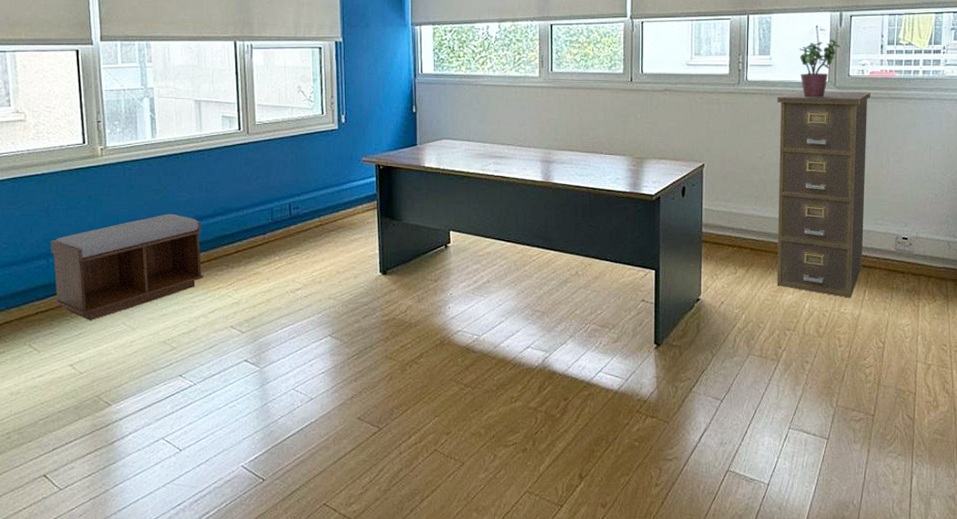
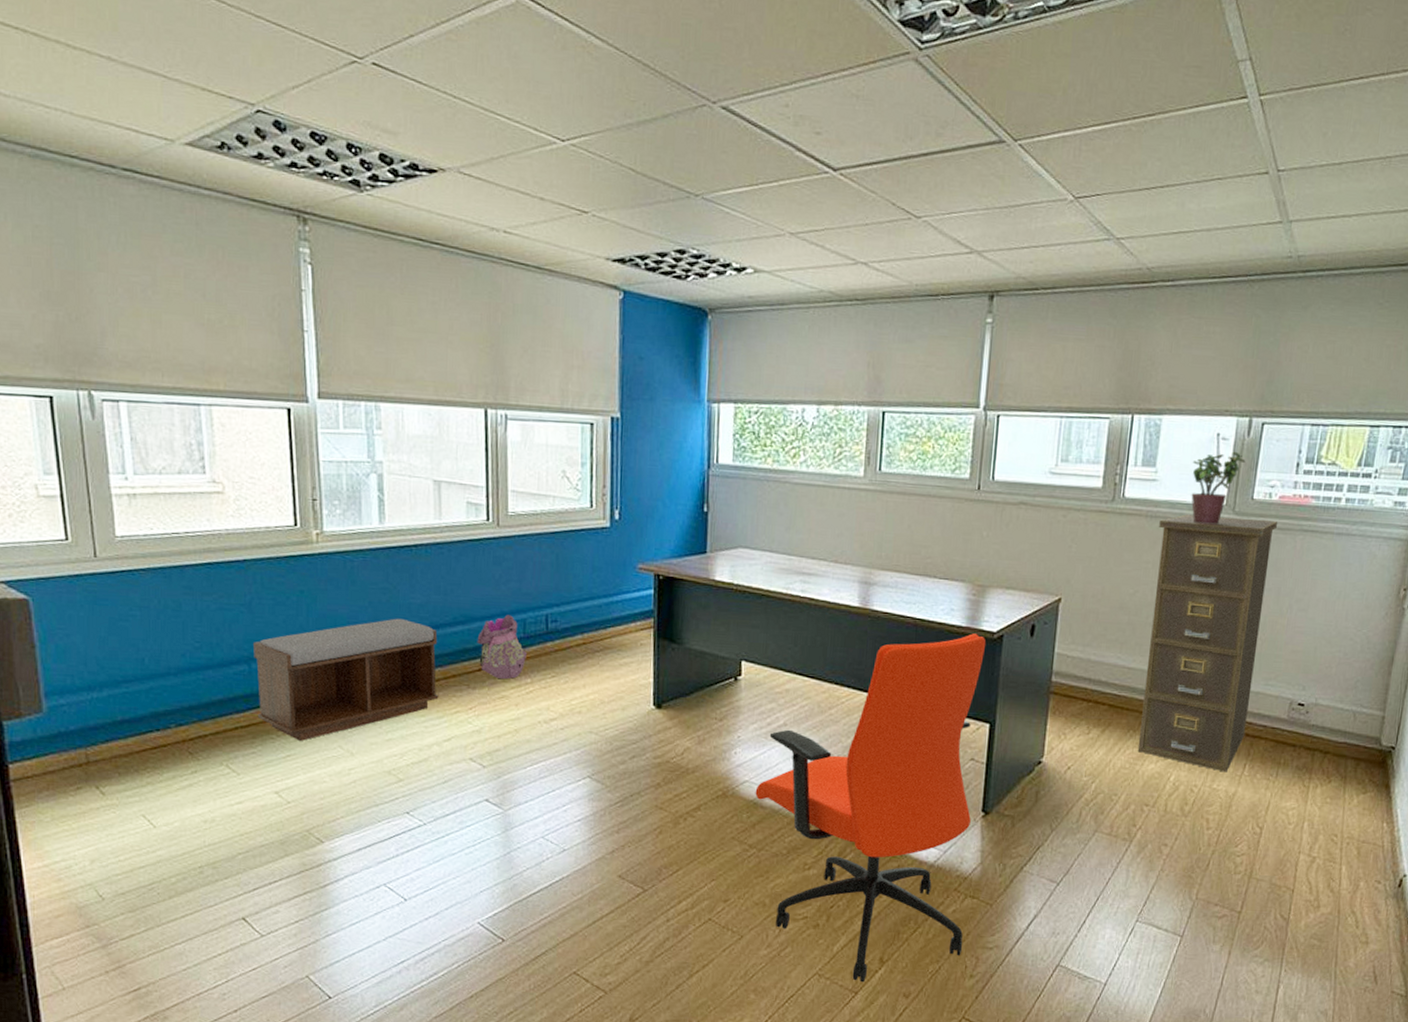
backpack: none [234,205,274,259] -> present [477,615,527,680]
office chair: none [467,197,647,497] -> present [755,633,986,983]

